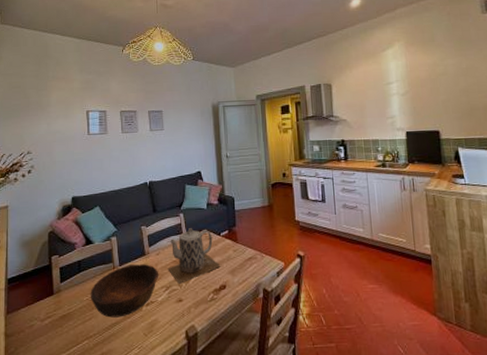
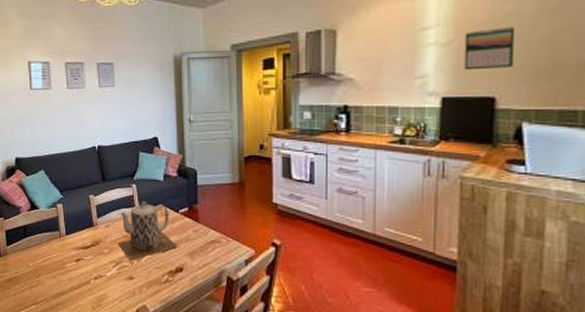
bowl: present [90,264,159,318] -> none [36,235,109,288]
calendar: none [415,82,447,112] -> present [464,27,516,71]

